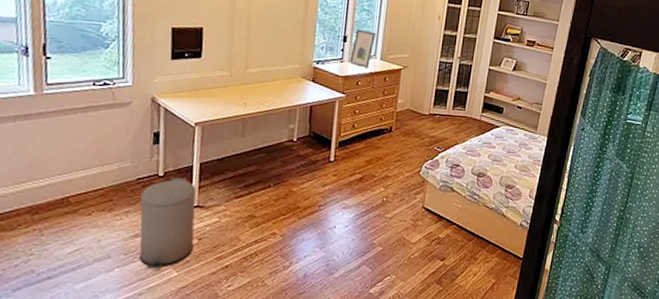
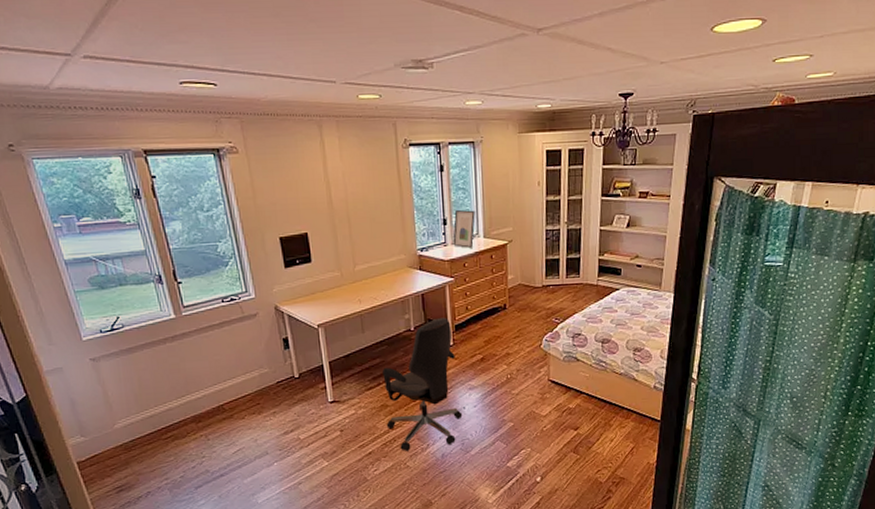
pedal bin: present [139,178,197,271] -> none [283,377,337,463]
office chair: none [250,132,335,268] -> present [382,317,463,451]

